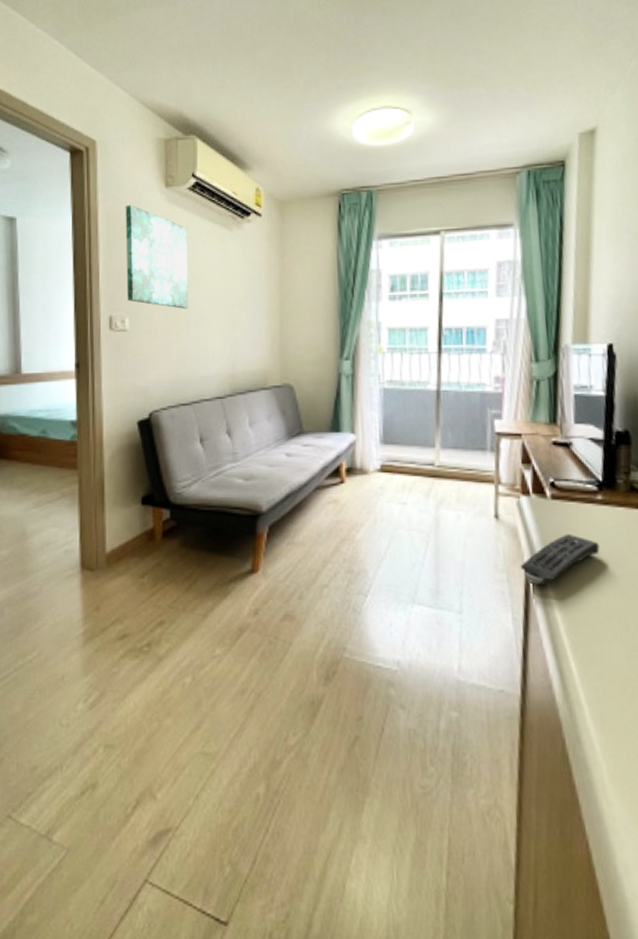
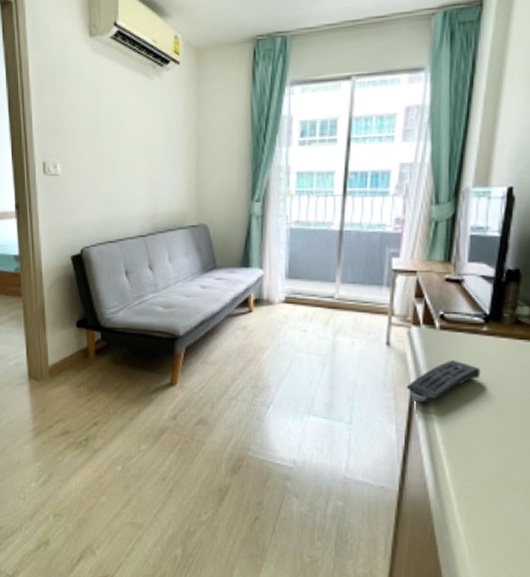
wall art: present [125,204,189,309] -> none [53,54,114,155]

